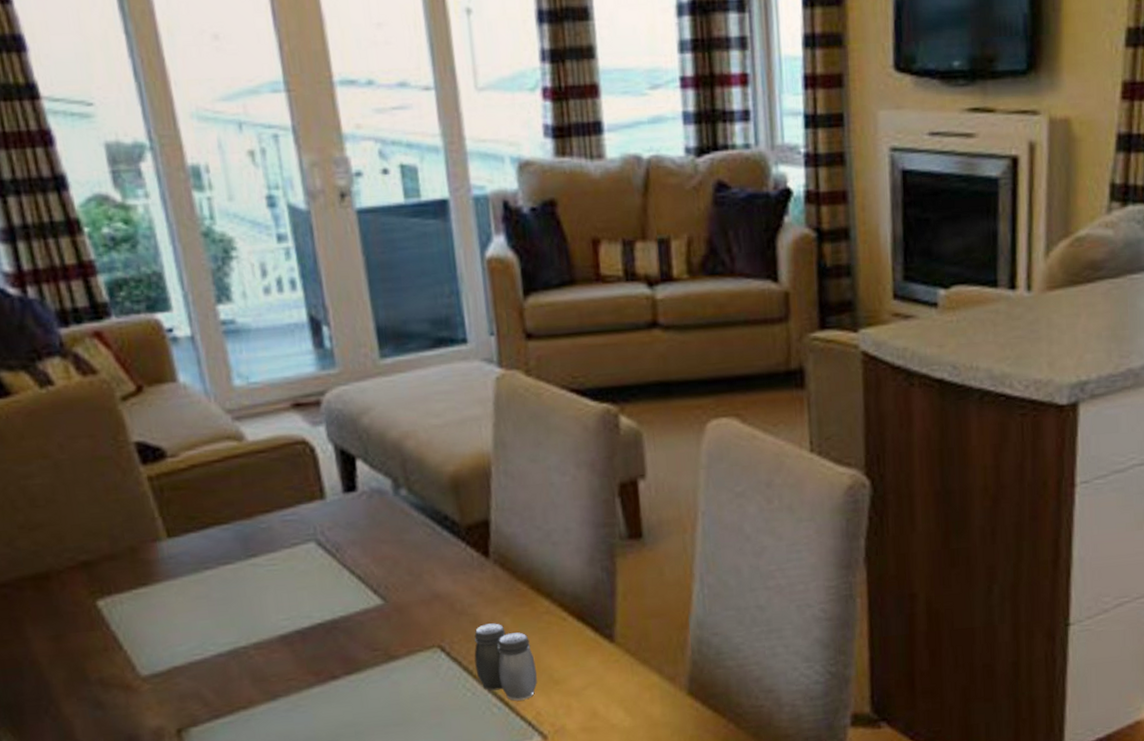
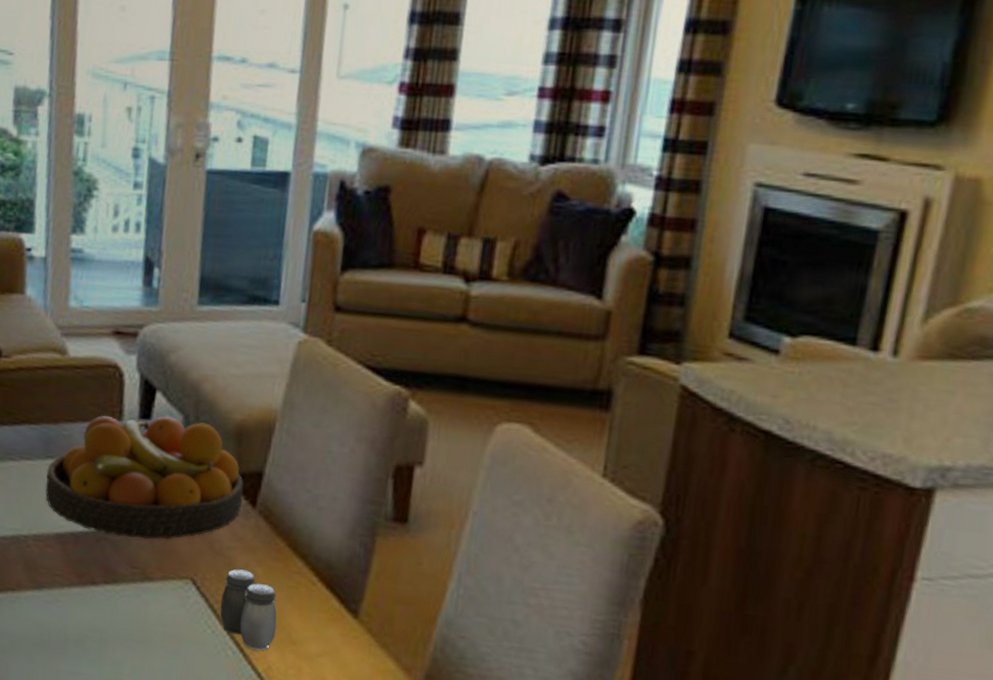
fruit bowl: none [252,482,475,623] -> present [45,415,244,540]

